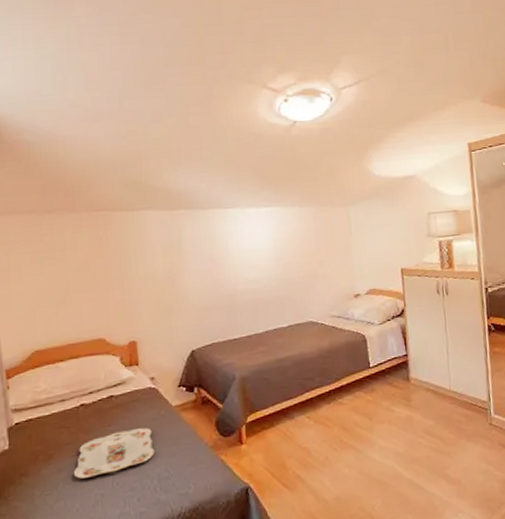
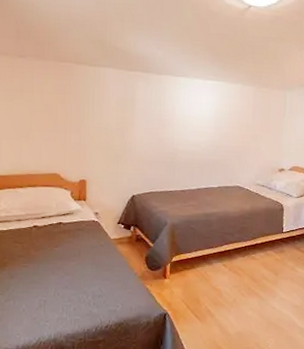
serving tray: present [74,427,155,479] -> none [23,252,92,286]

